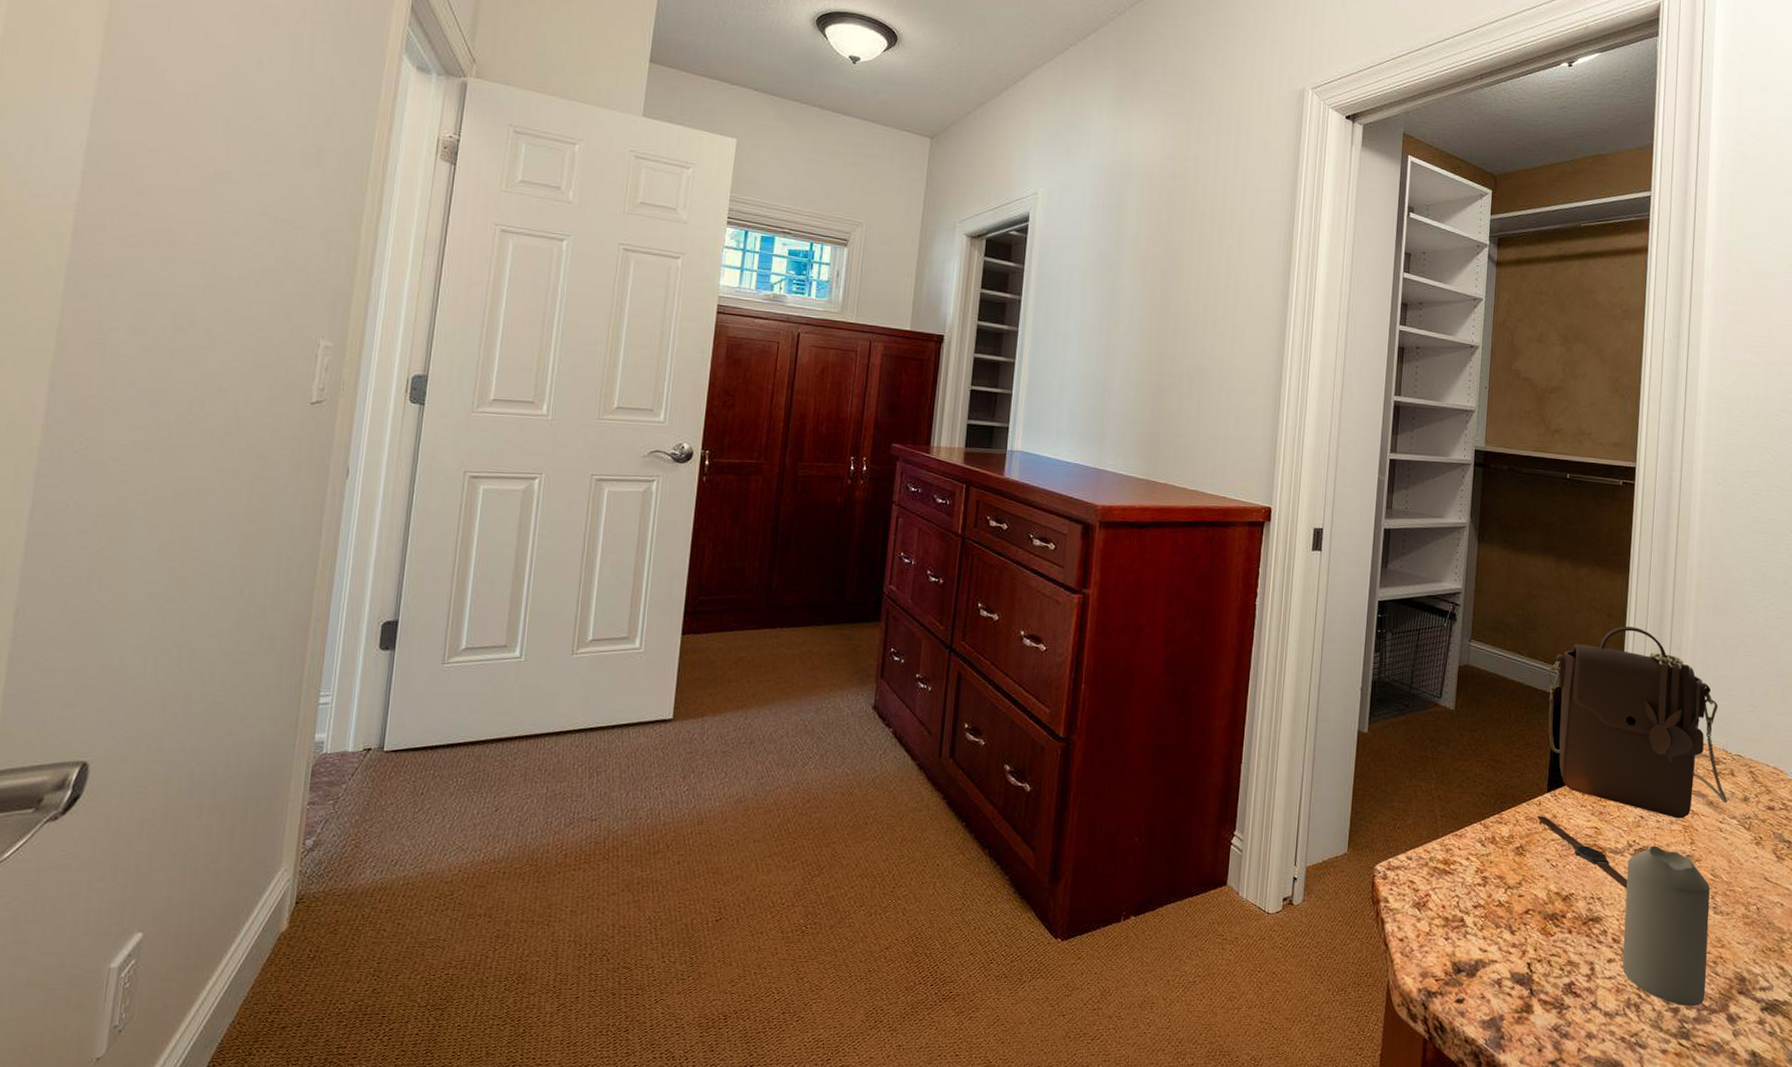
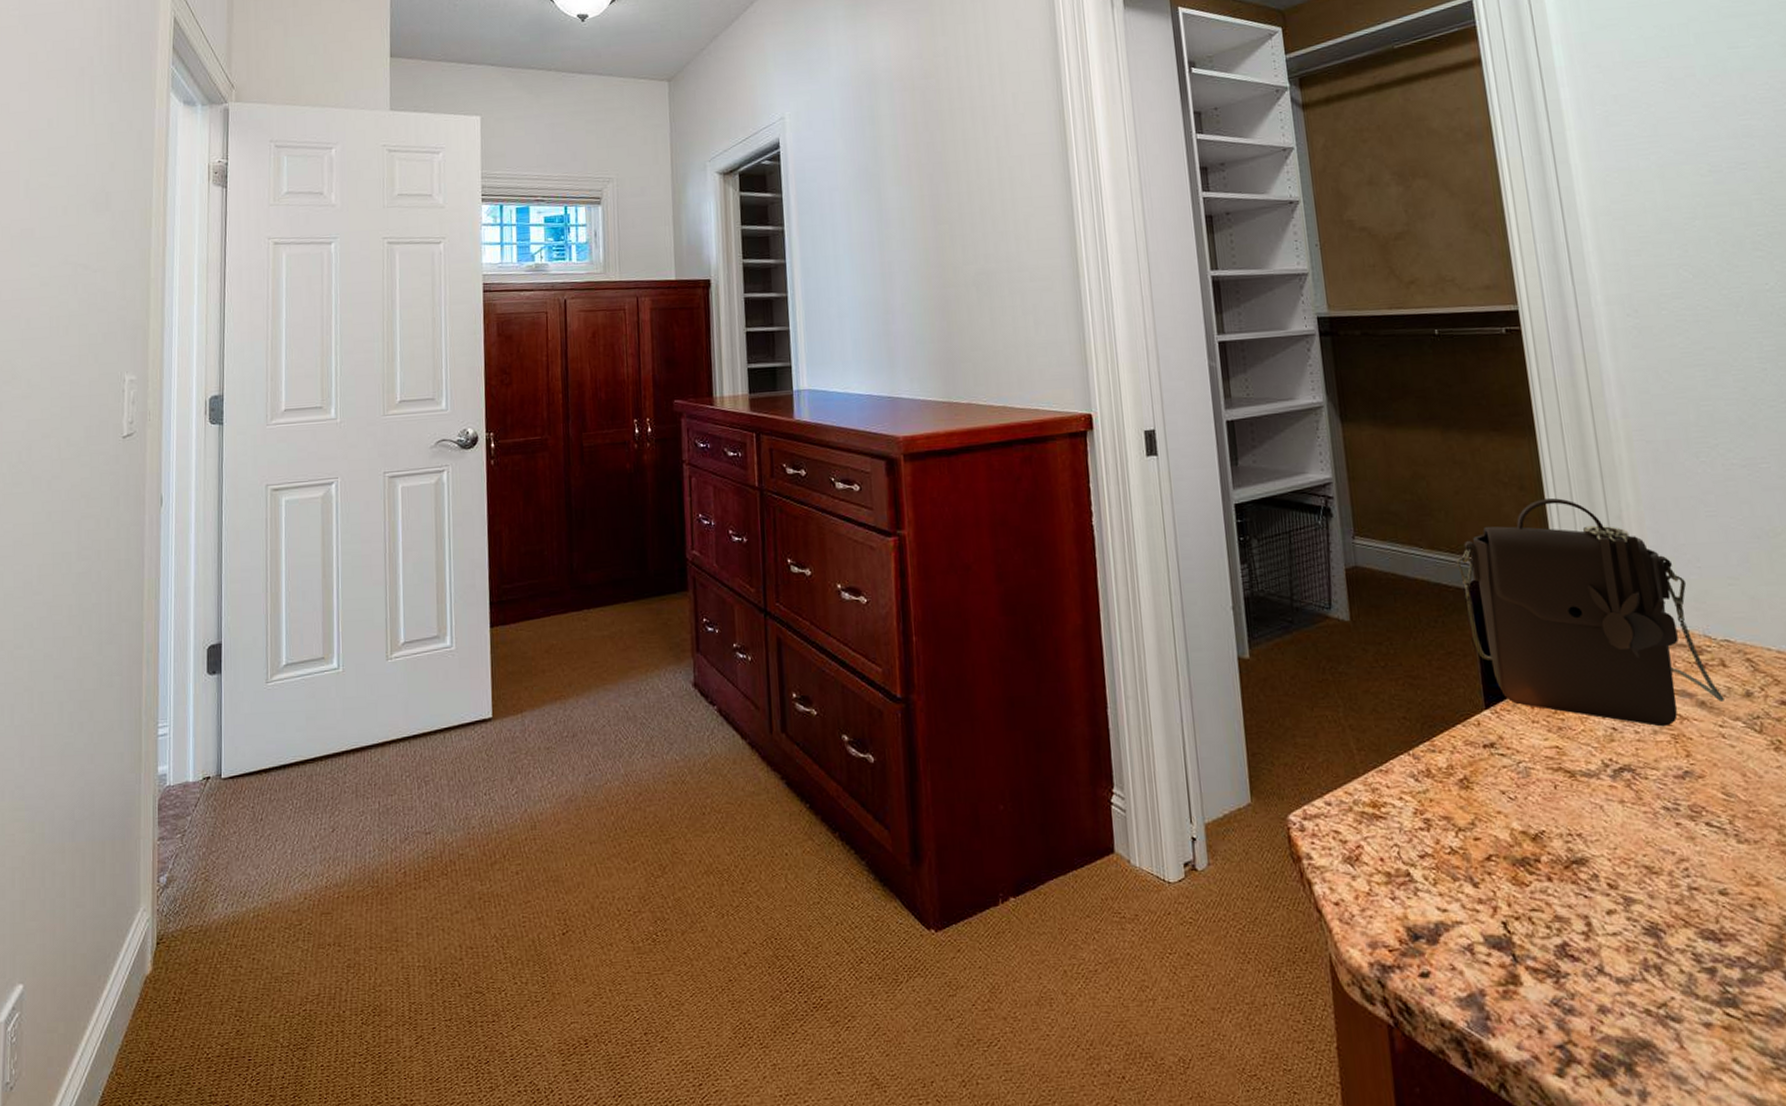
wristwatch: present [1536,815,1628,889] -> none [1477,738,1614,820]
candle: present [1622,845,1710,1006] -> none [1607,763,1749,964]

